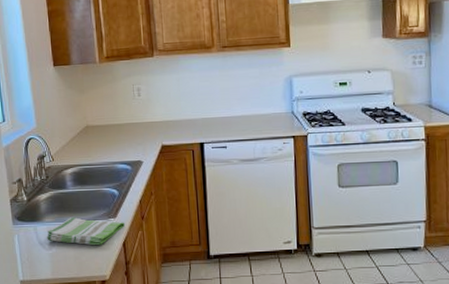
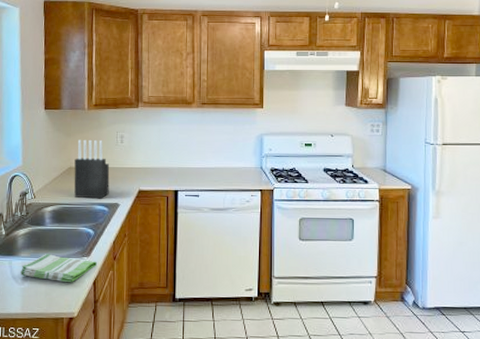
knife block: none [91,94,131,158] -> present [74,139,110,199]

